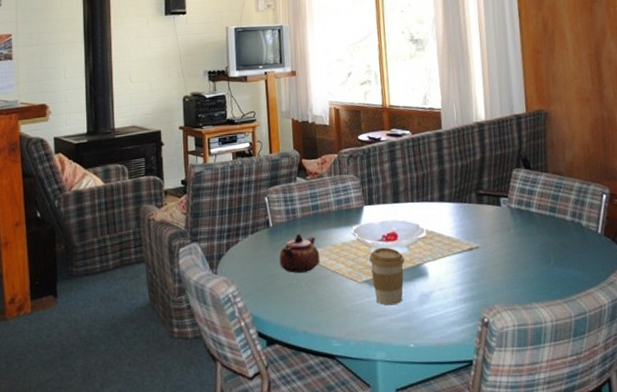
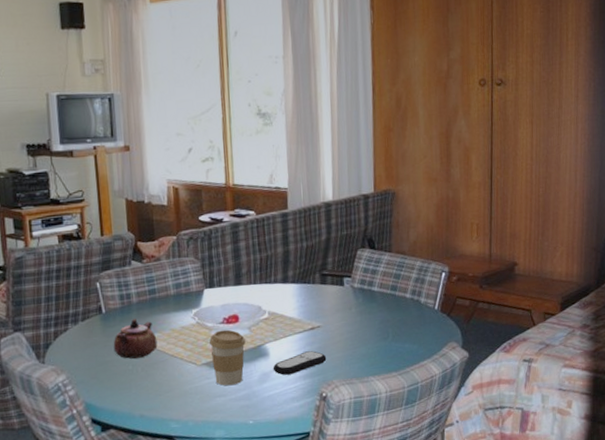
remote control: none [432,272,487,297] -> present [273,351,327,375]

